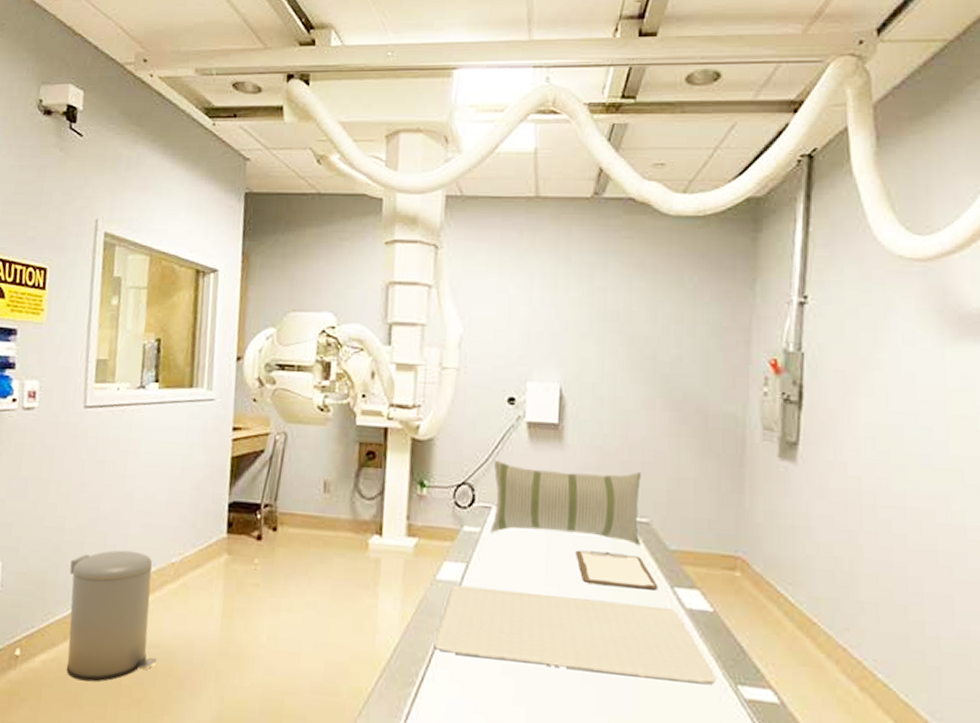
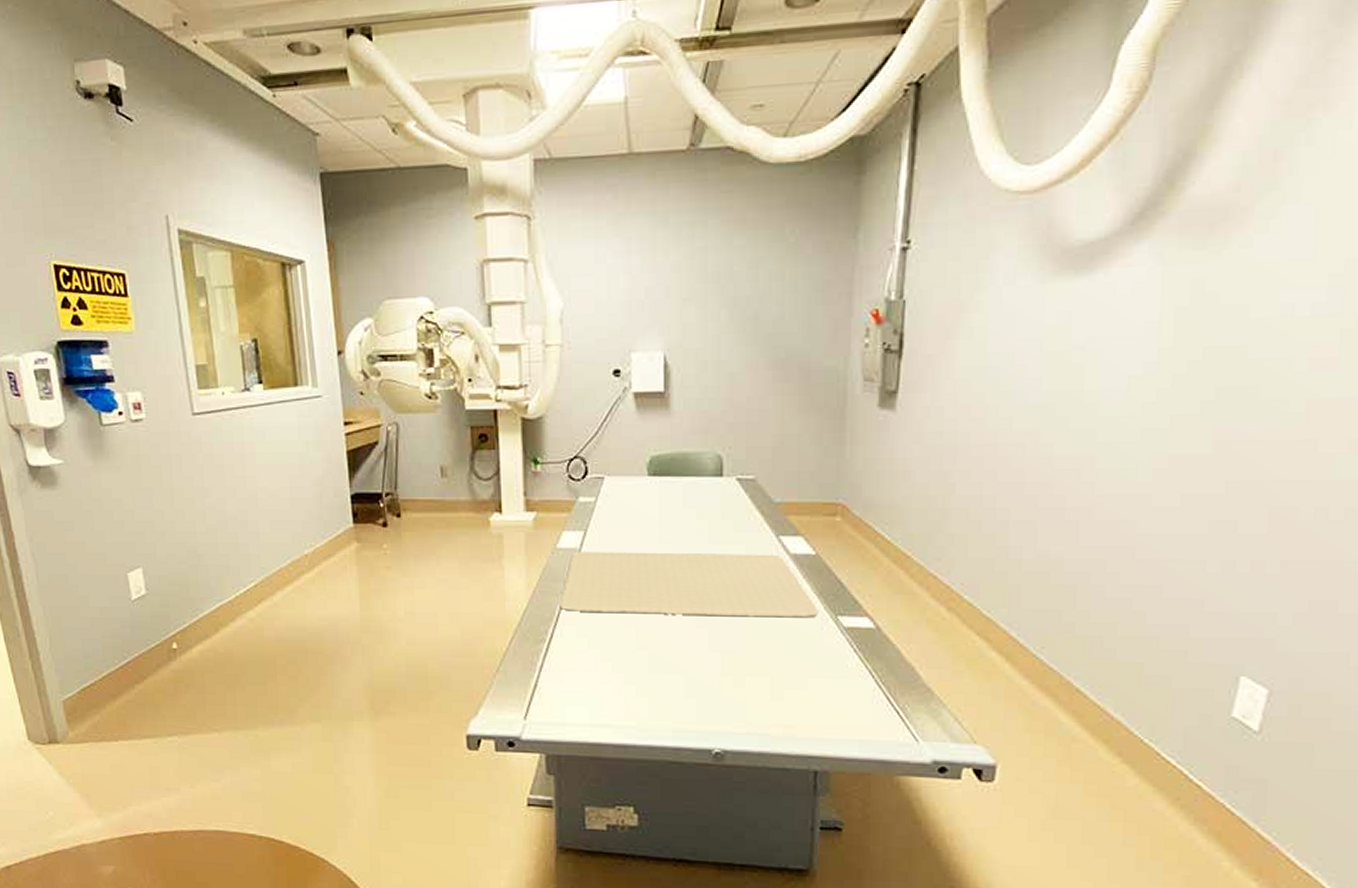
pedal bin: present [66,550,157,682] -> none [208,547,306,665]
pillow: present [491,459,641,545] -> none [604,432,747,501]
clipboard: present [575,550,658,591] -> none [686,510,765,540]

